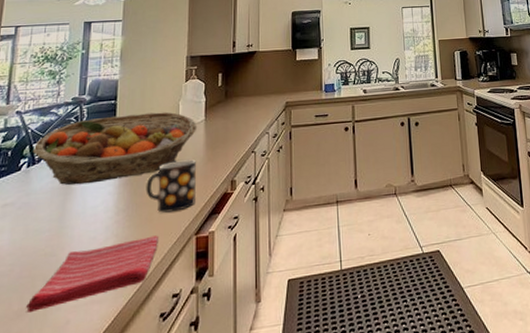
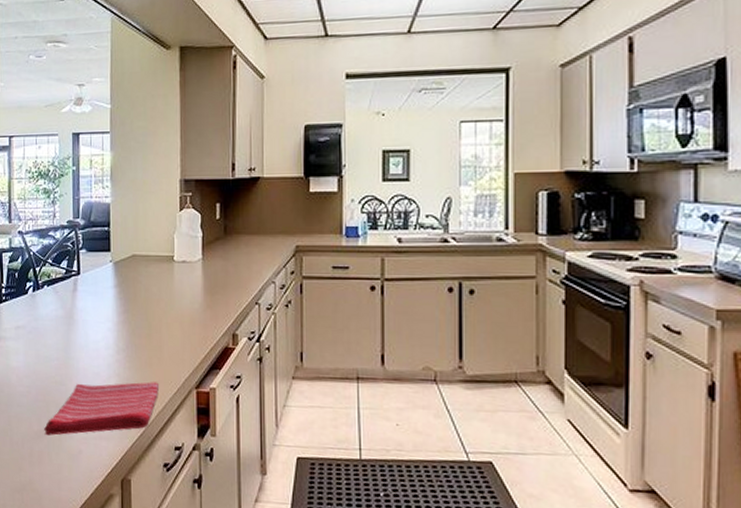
fruit basket: present [32,111,198,186] -> none [36,245,195,317]
mug: present [146,159,196,213] -> none [144,303,195,360]

